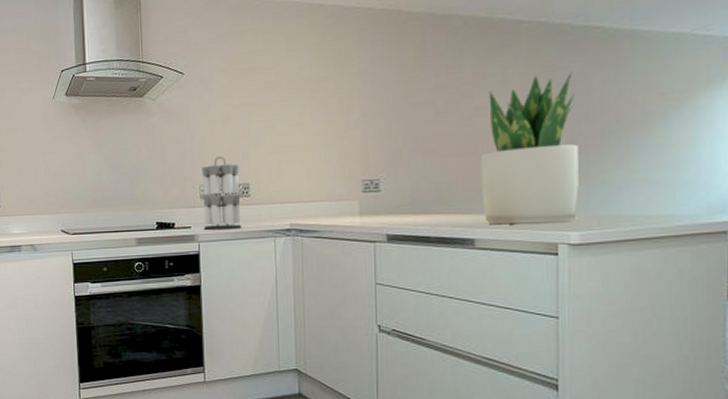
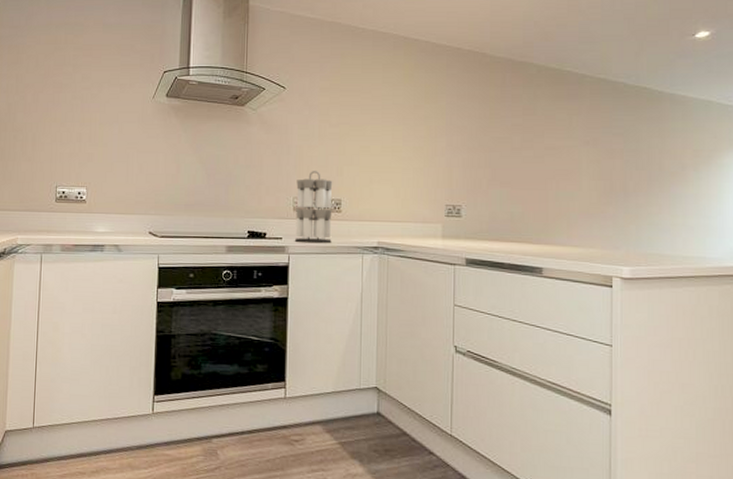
planter: present [481,72,579,225] -> none [550,124,630,259]

